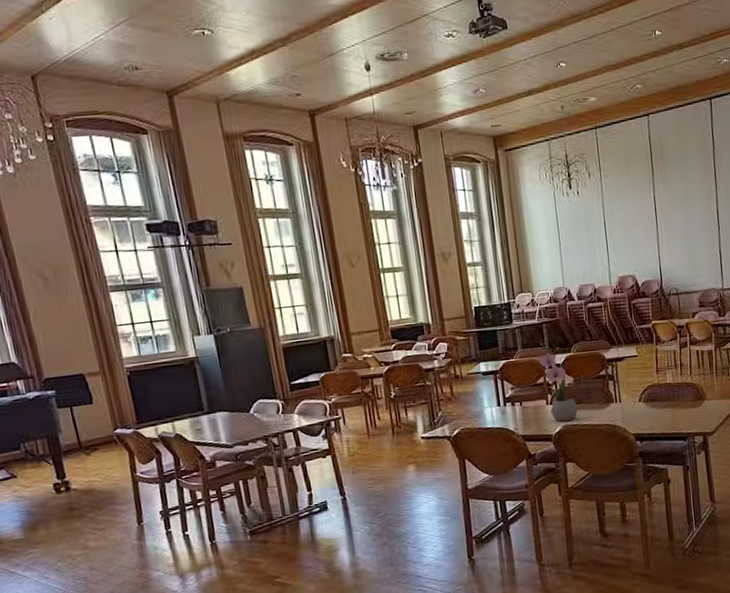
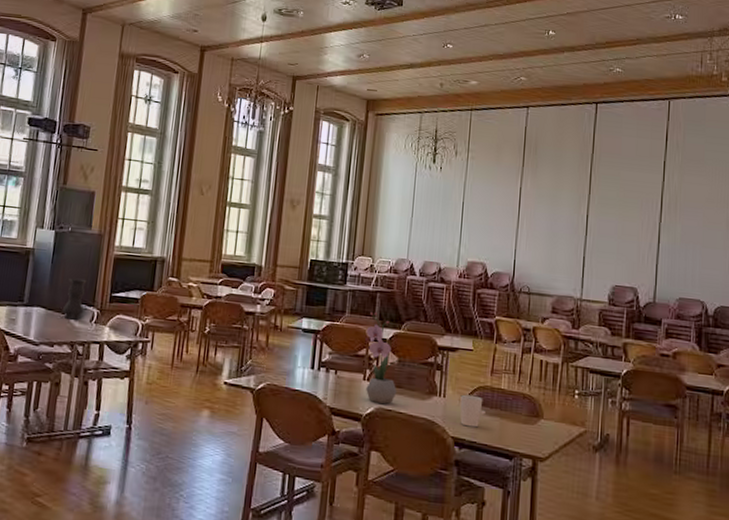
vase: none [243,375,268,416] -> present [63,278,87,320]
cup: none [634,394,657,423] -> present [460,394,485,428]

